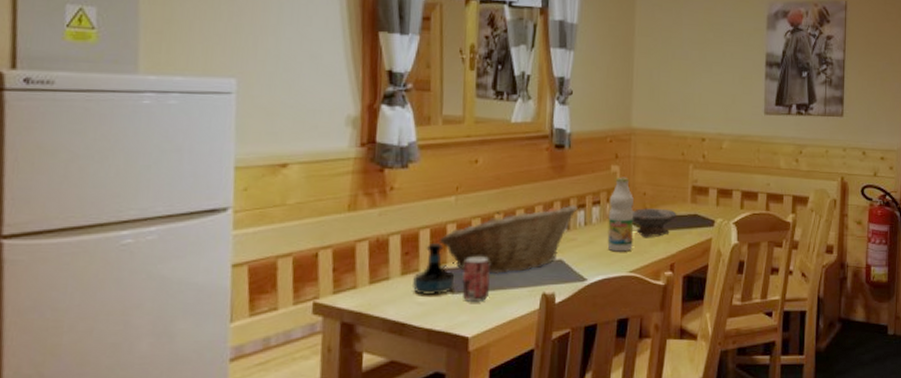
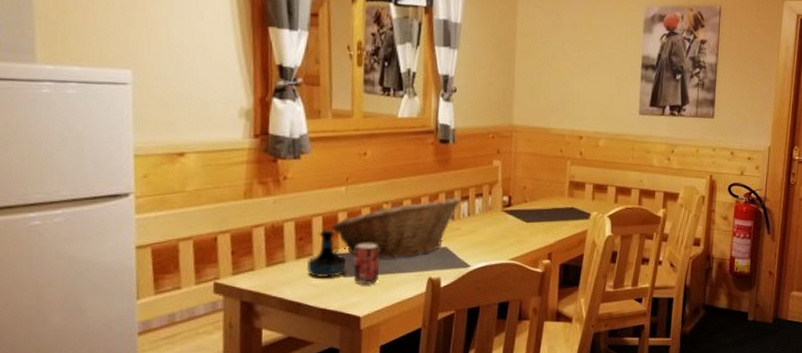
bottle: present [607,176,634,252] -> none [489,171,515,241]
bowl: present [633,208,677,238] -> none [513,201,555,229]

